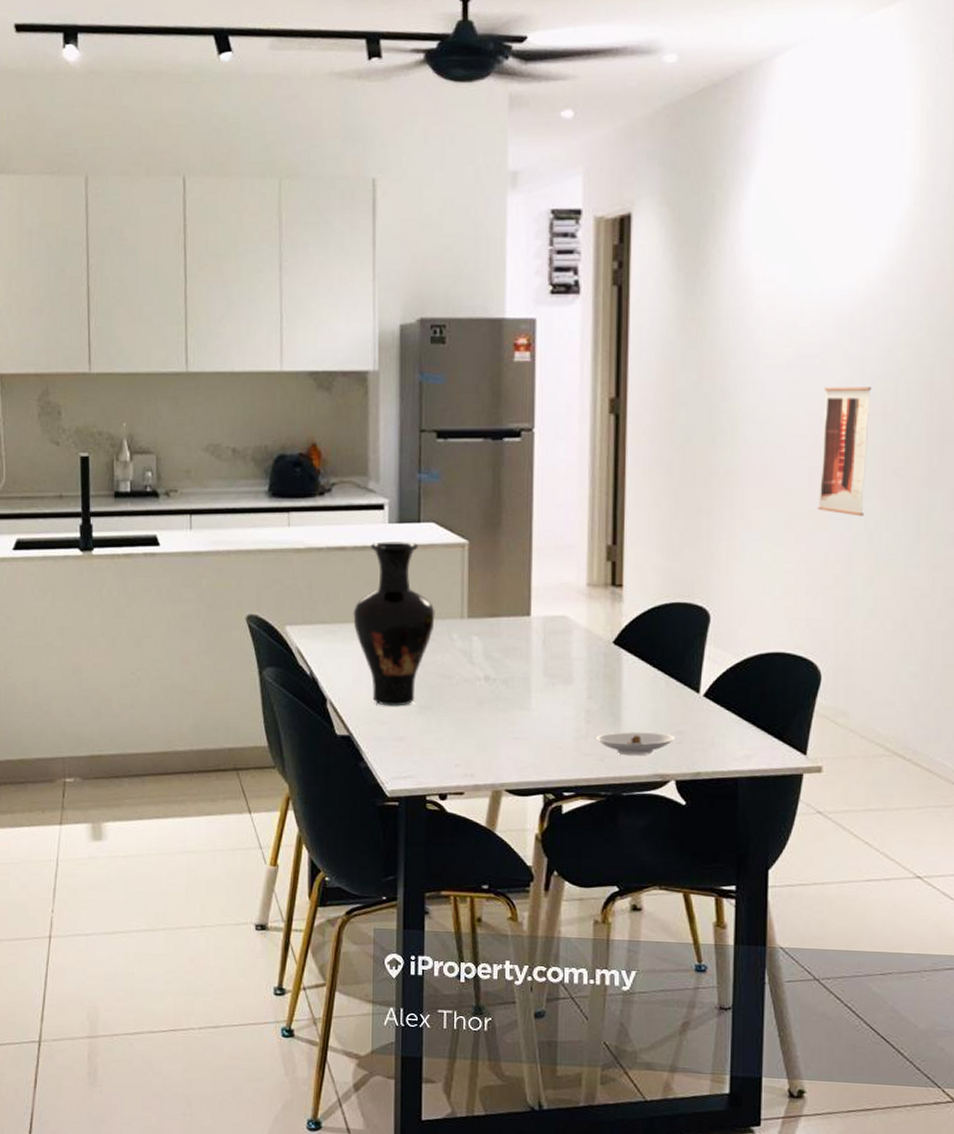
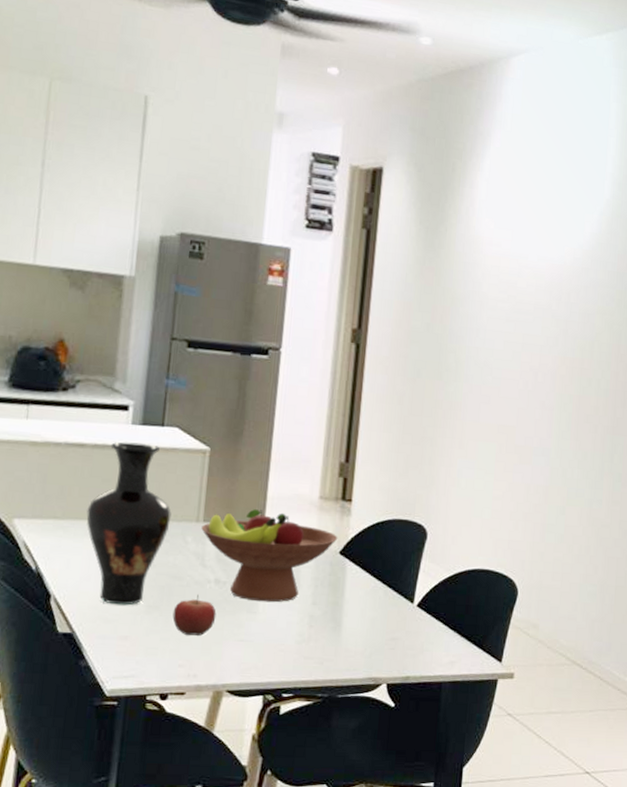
fruit: none [445,692,489,735] -> present [172,594,216,636]
fruit bowl: none [466,602,611,698] -> present [201,509,338,603]
saucer: present [597,732,676,756] -> none [317,637,390,660]
wall art: present [817,387,871,517] -> none [523,340,572,455]

